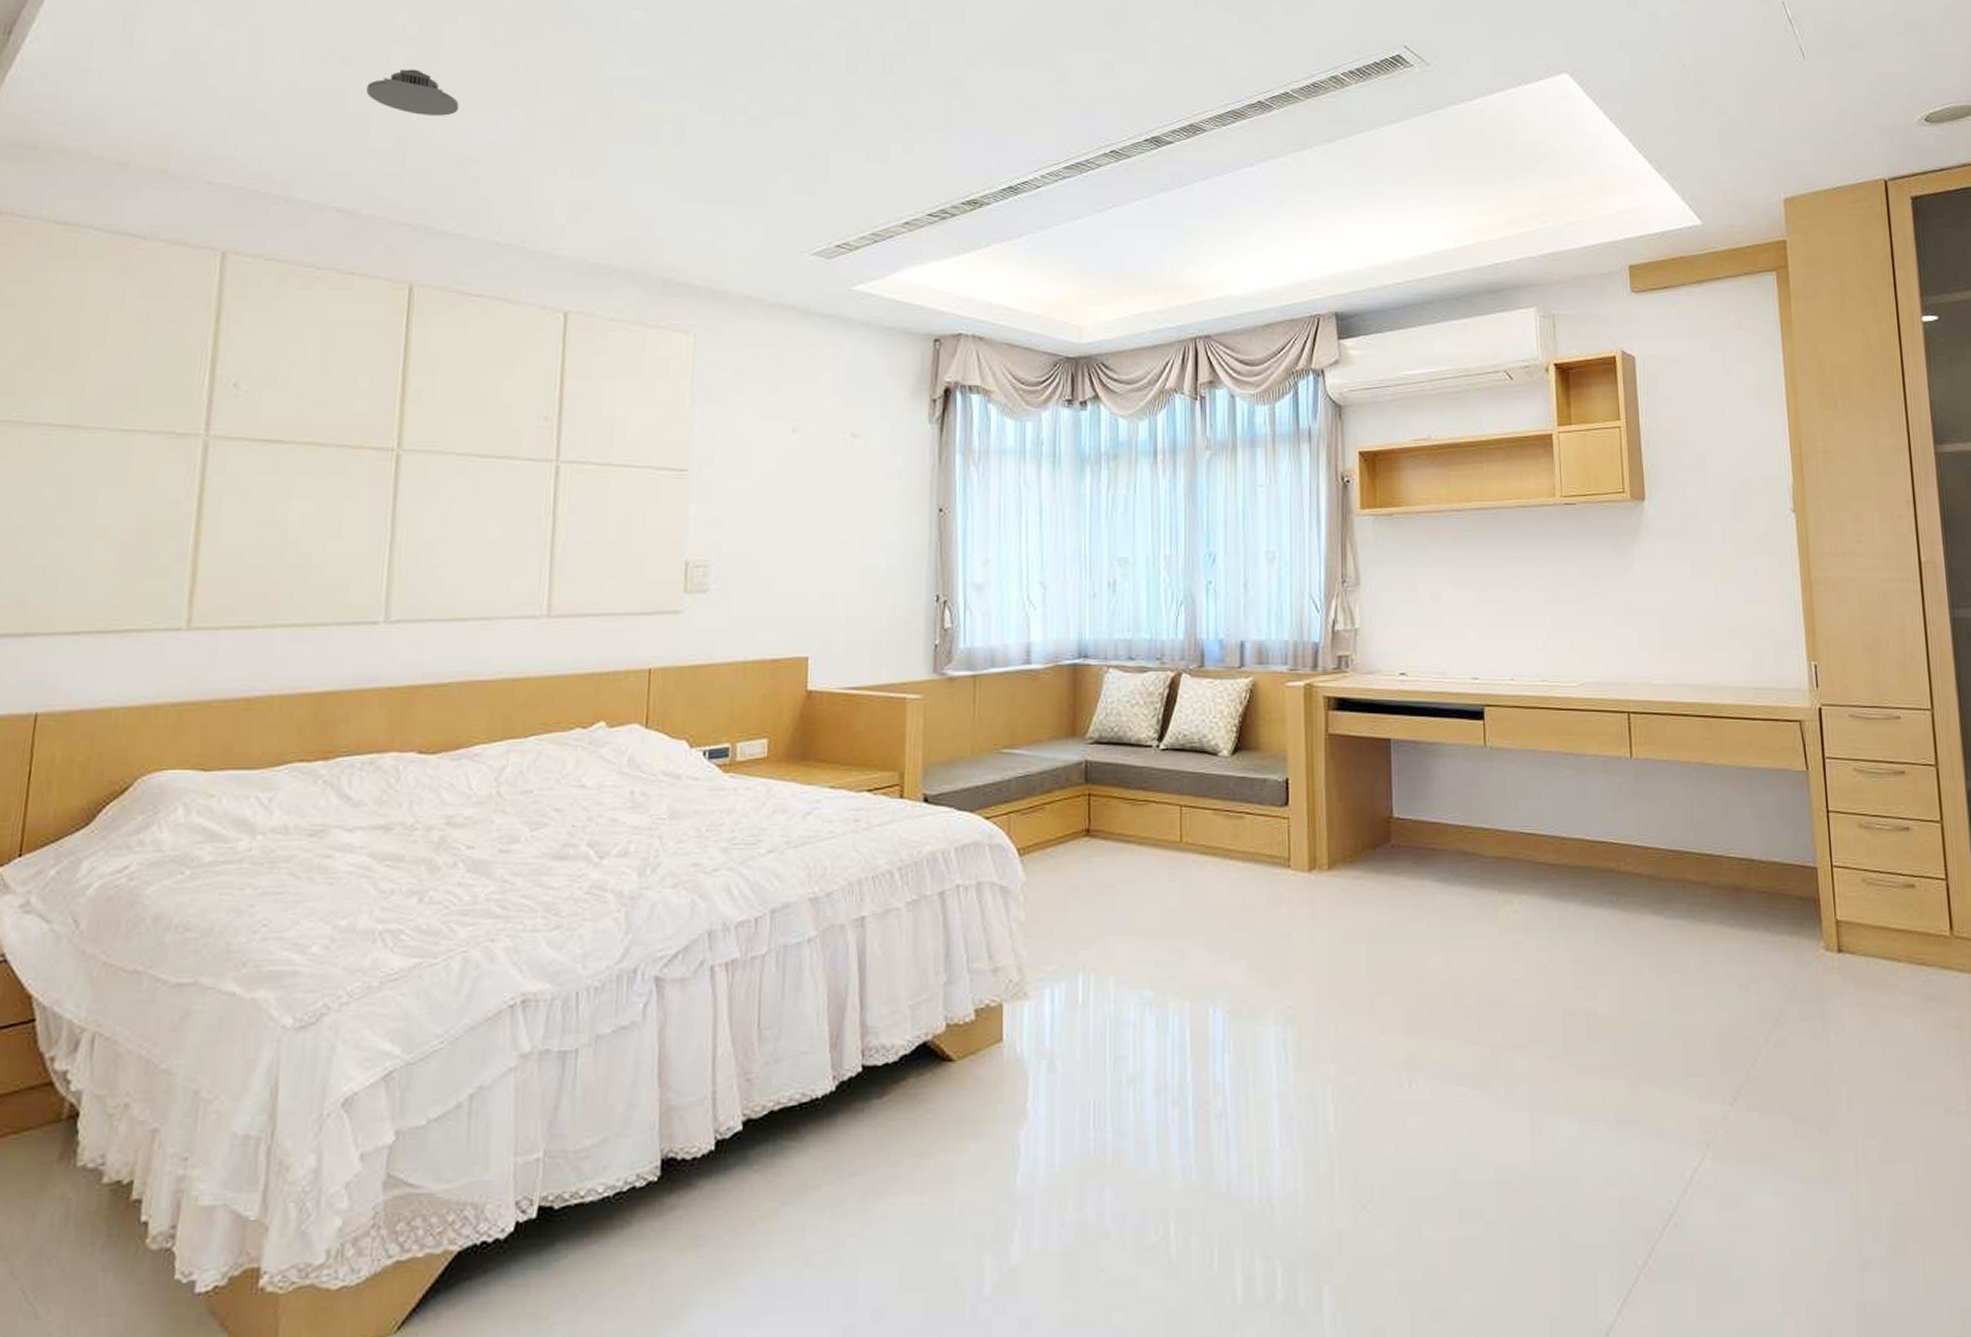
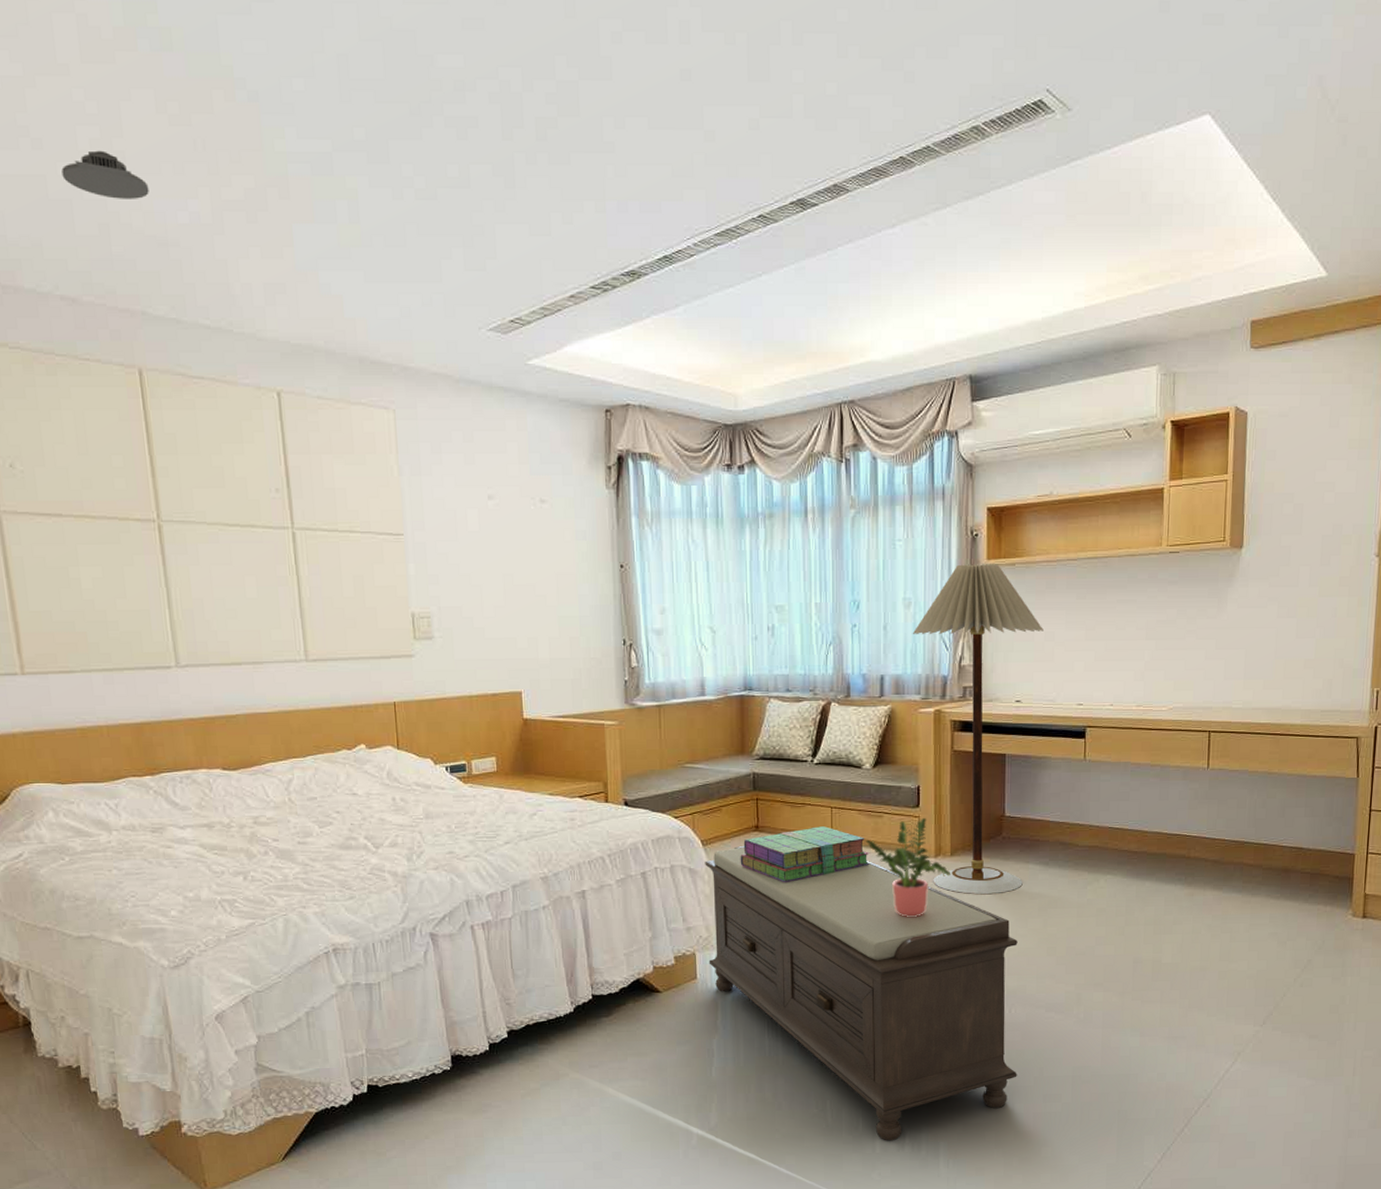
bench: none [1019,855,1423,1286] -> present [705,845,1018,1141]
stack of books: none [1065,830,1228,905] -> present [740,826,870,882]
potted plant: none [1222,819,1330,952] -> present [865,817,952,917]
floor lamp: none [1277,514,1428,921] -> present [912,564,1043,894]

